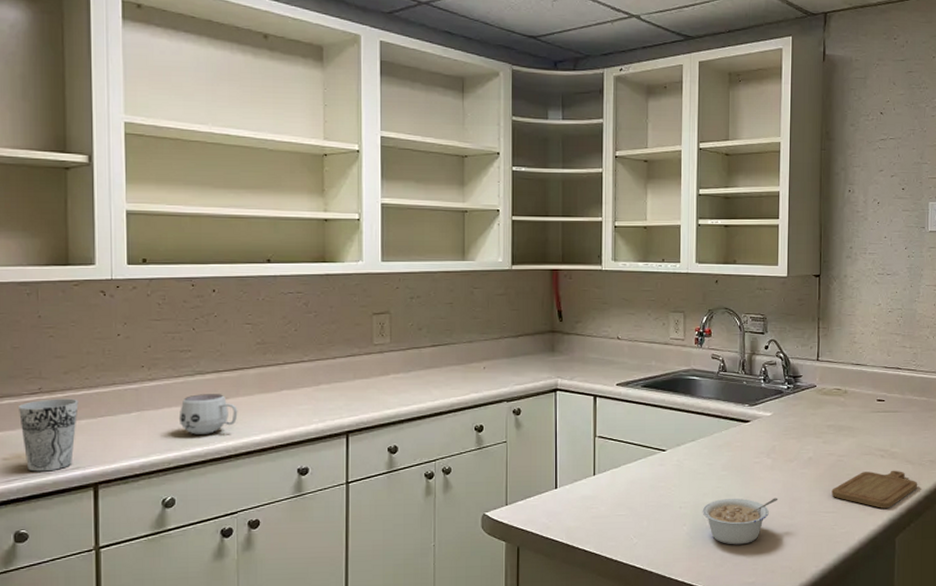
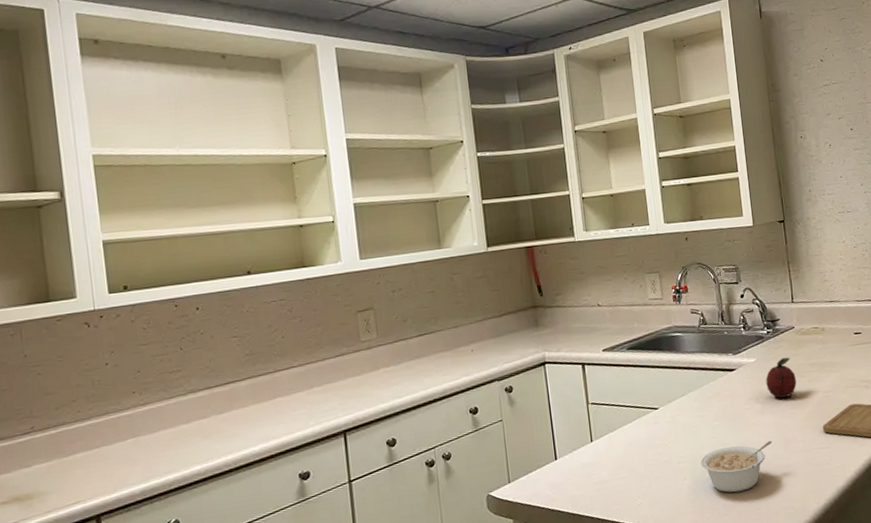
cup: present [19,398,79,472] -> none [13,433,73,513]
mug: present [178,394,238,435] -> none [175,409,234,454]
fruit: none [779,415,811,457] -> present [765,357,797,399]

